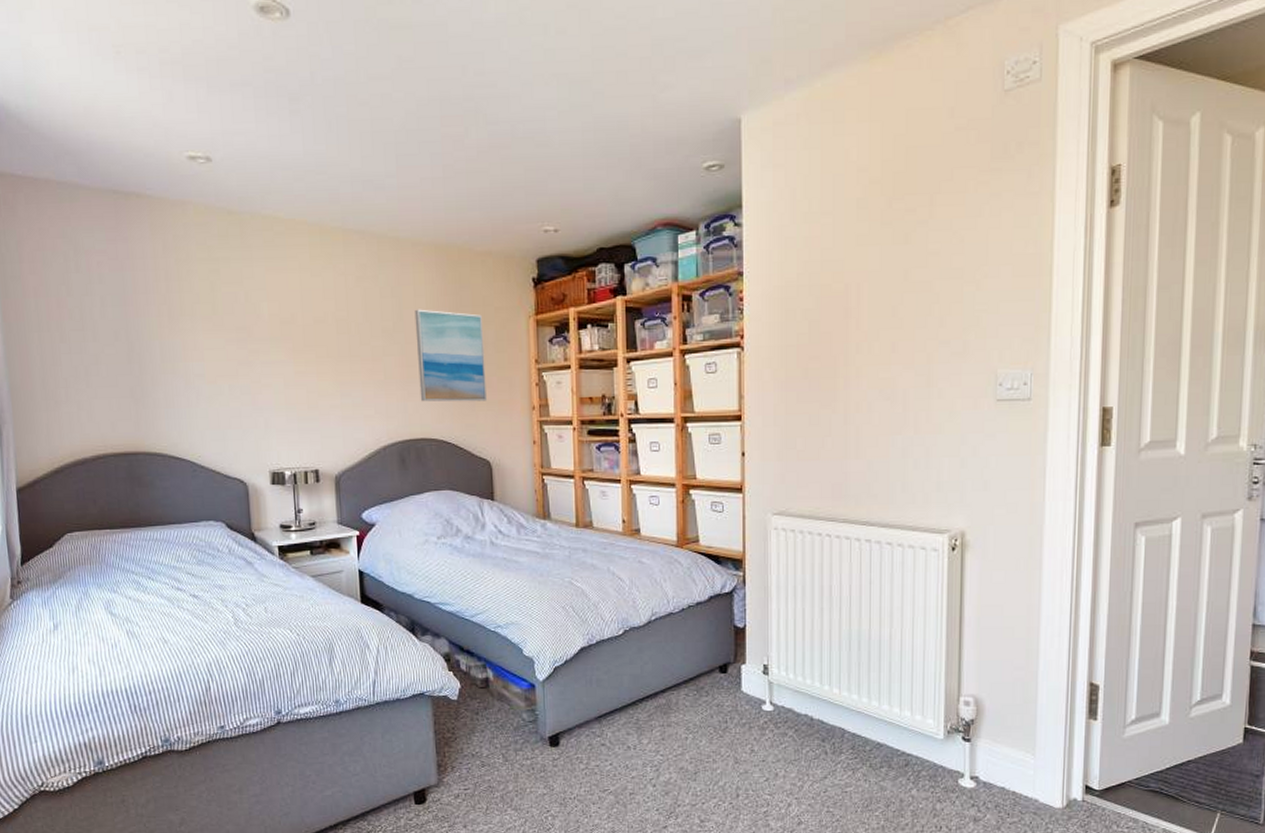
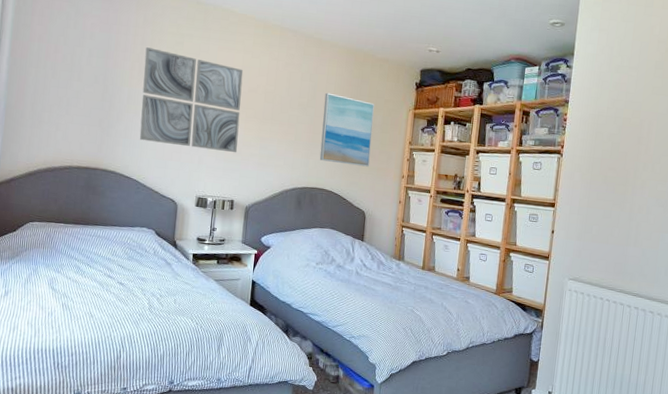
wall art: none [172,283,313,408] -> present [139,47,244,153]

